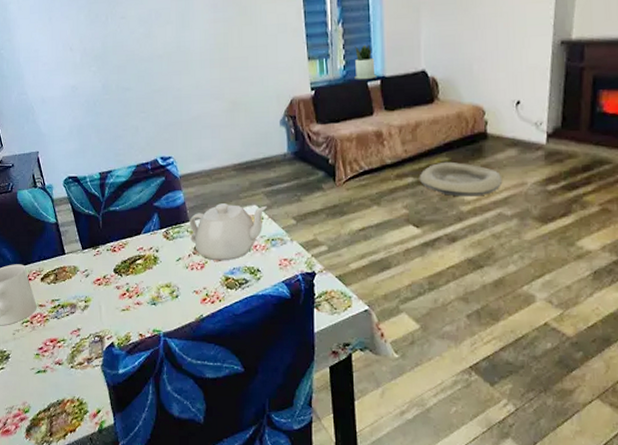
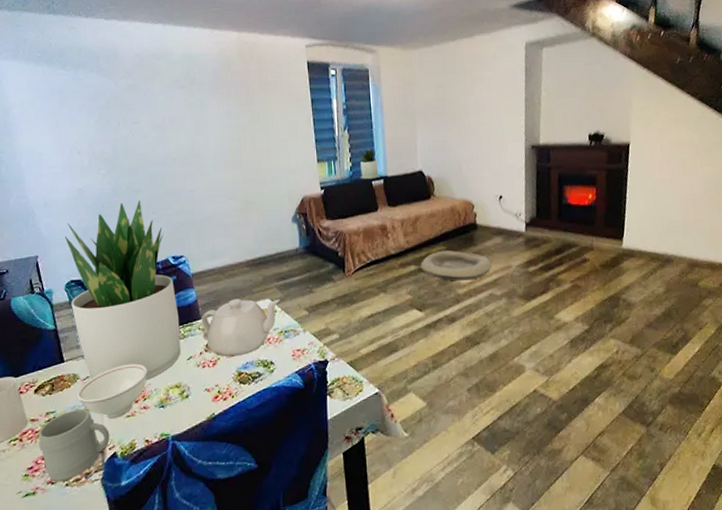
mug: none [46,299,108,364] -> present [38,408,110,482]
planter: none [61,98,171,277] -> present [64,200,181,380]
bowl: none [77,261,140,311] -> present [76,363,147,418]

